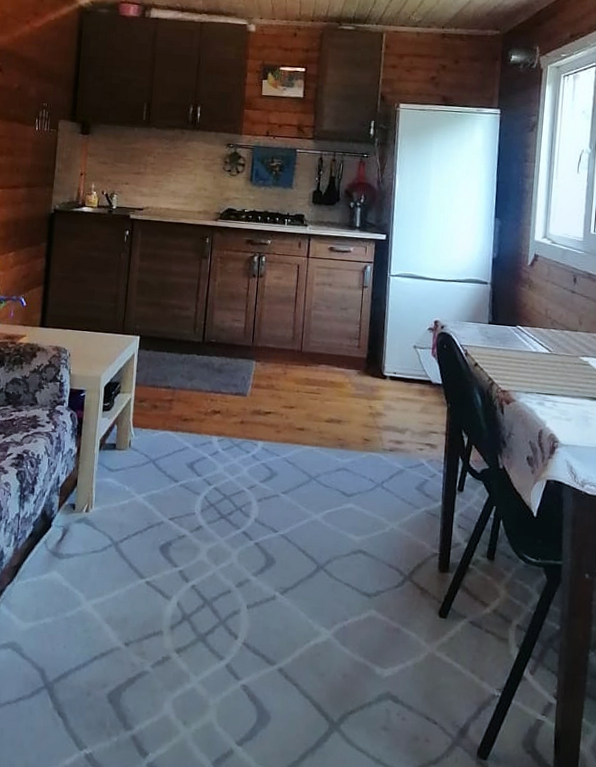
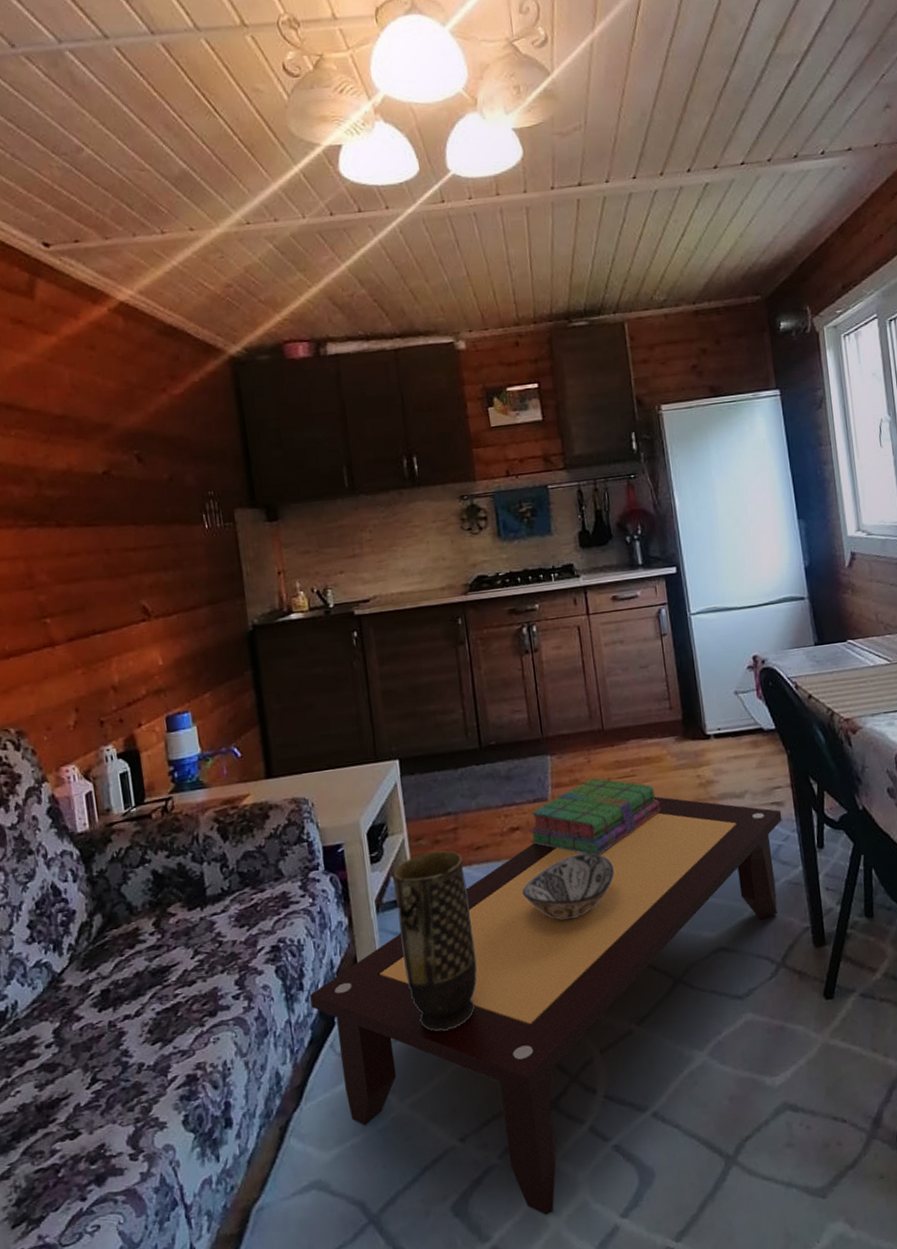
coffee table: none [37,415,433,725] -> present [310,796,782,1216]
vase: none [111,413,172,556] -> present [394,850,477,1032]
decorative bowl: none [212,444,288,495] -> present [522,852,614,920]
stack of books: none [226,386,335,450] -> present [529,777,661,856]

